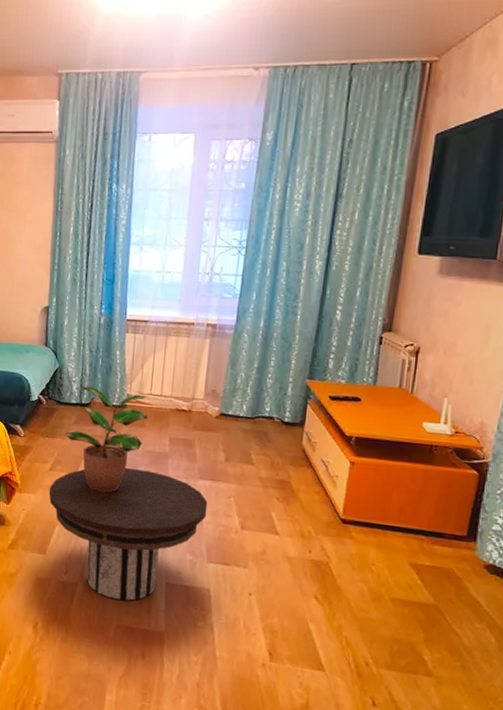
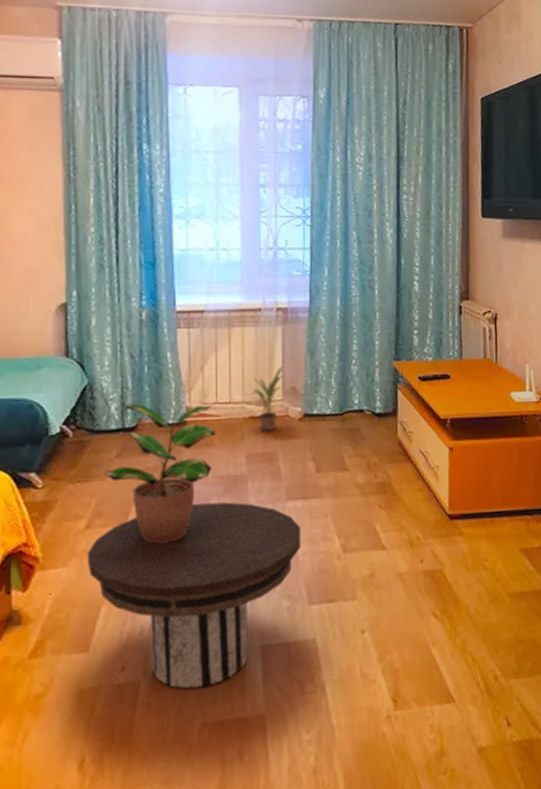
potted plant: none [178,372,210,423] -> present [250,366,288,432]

